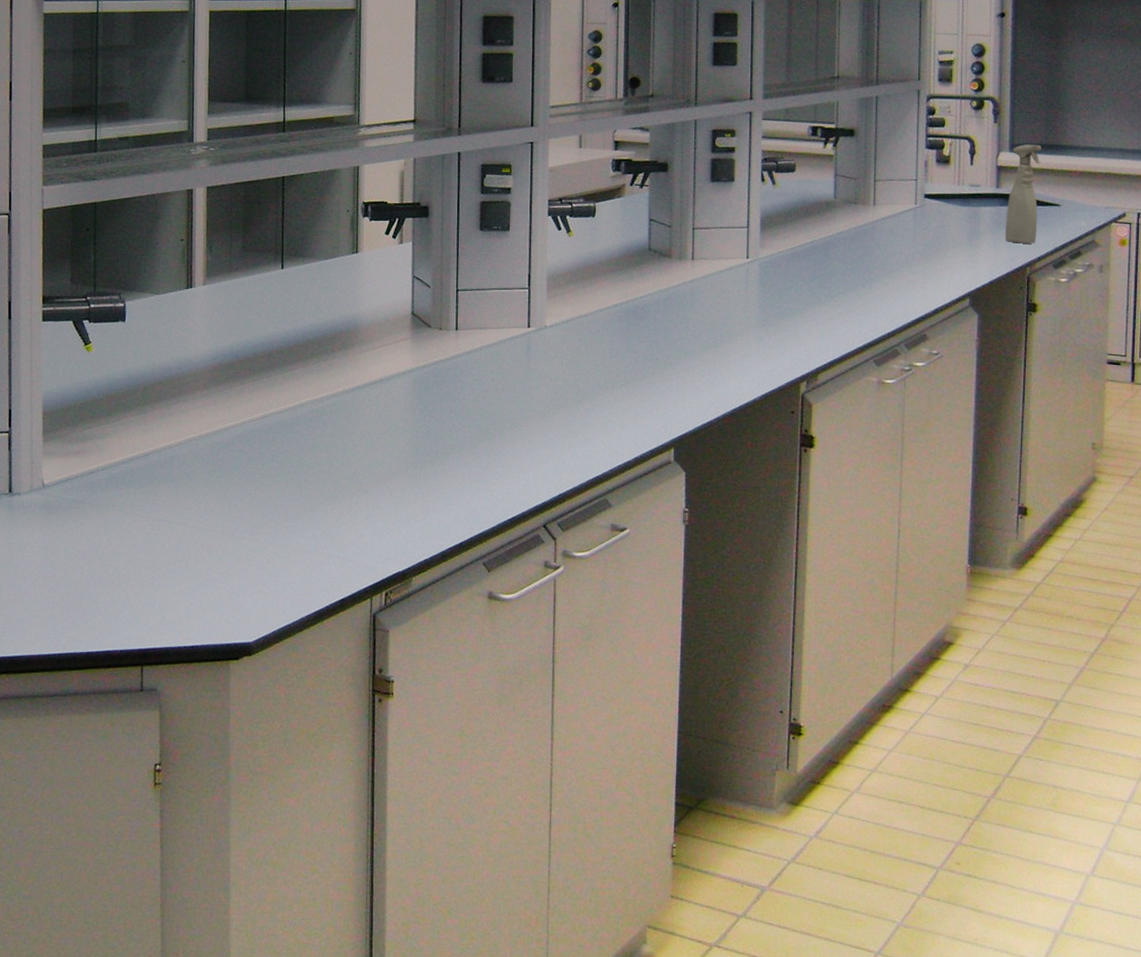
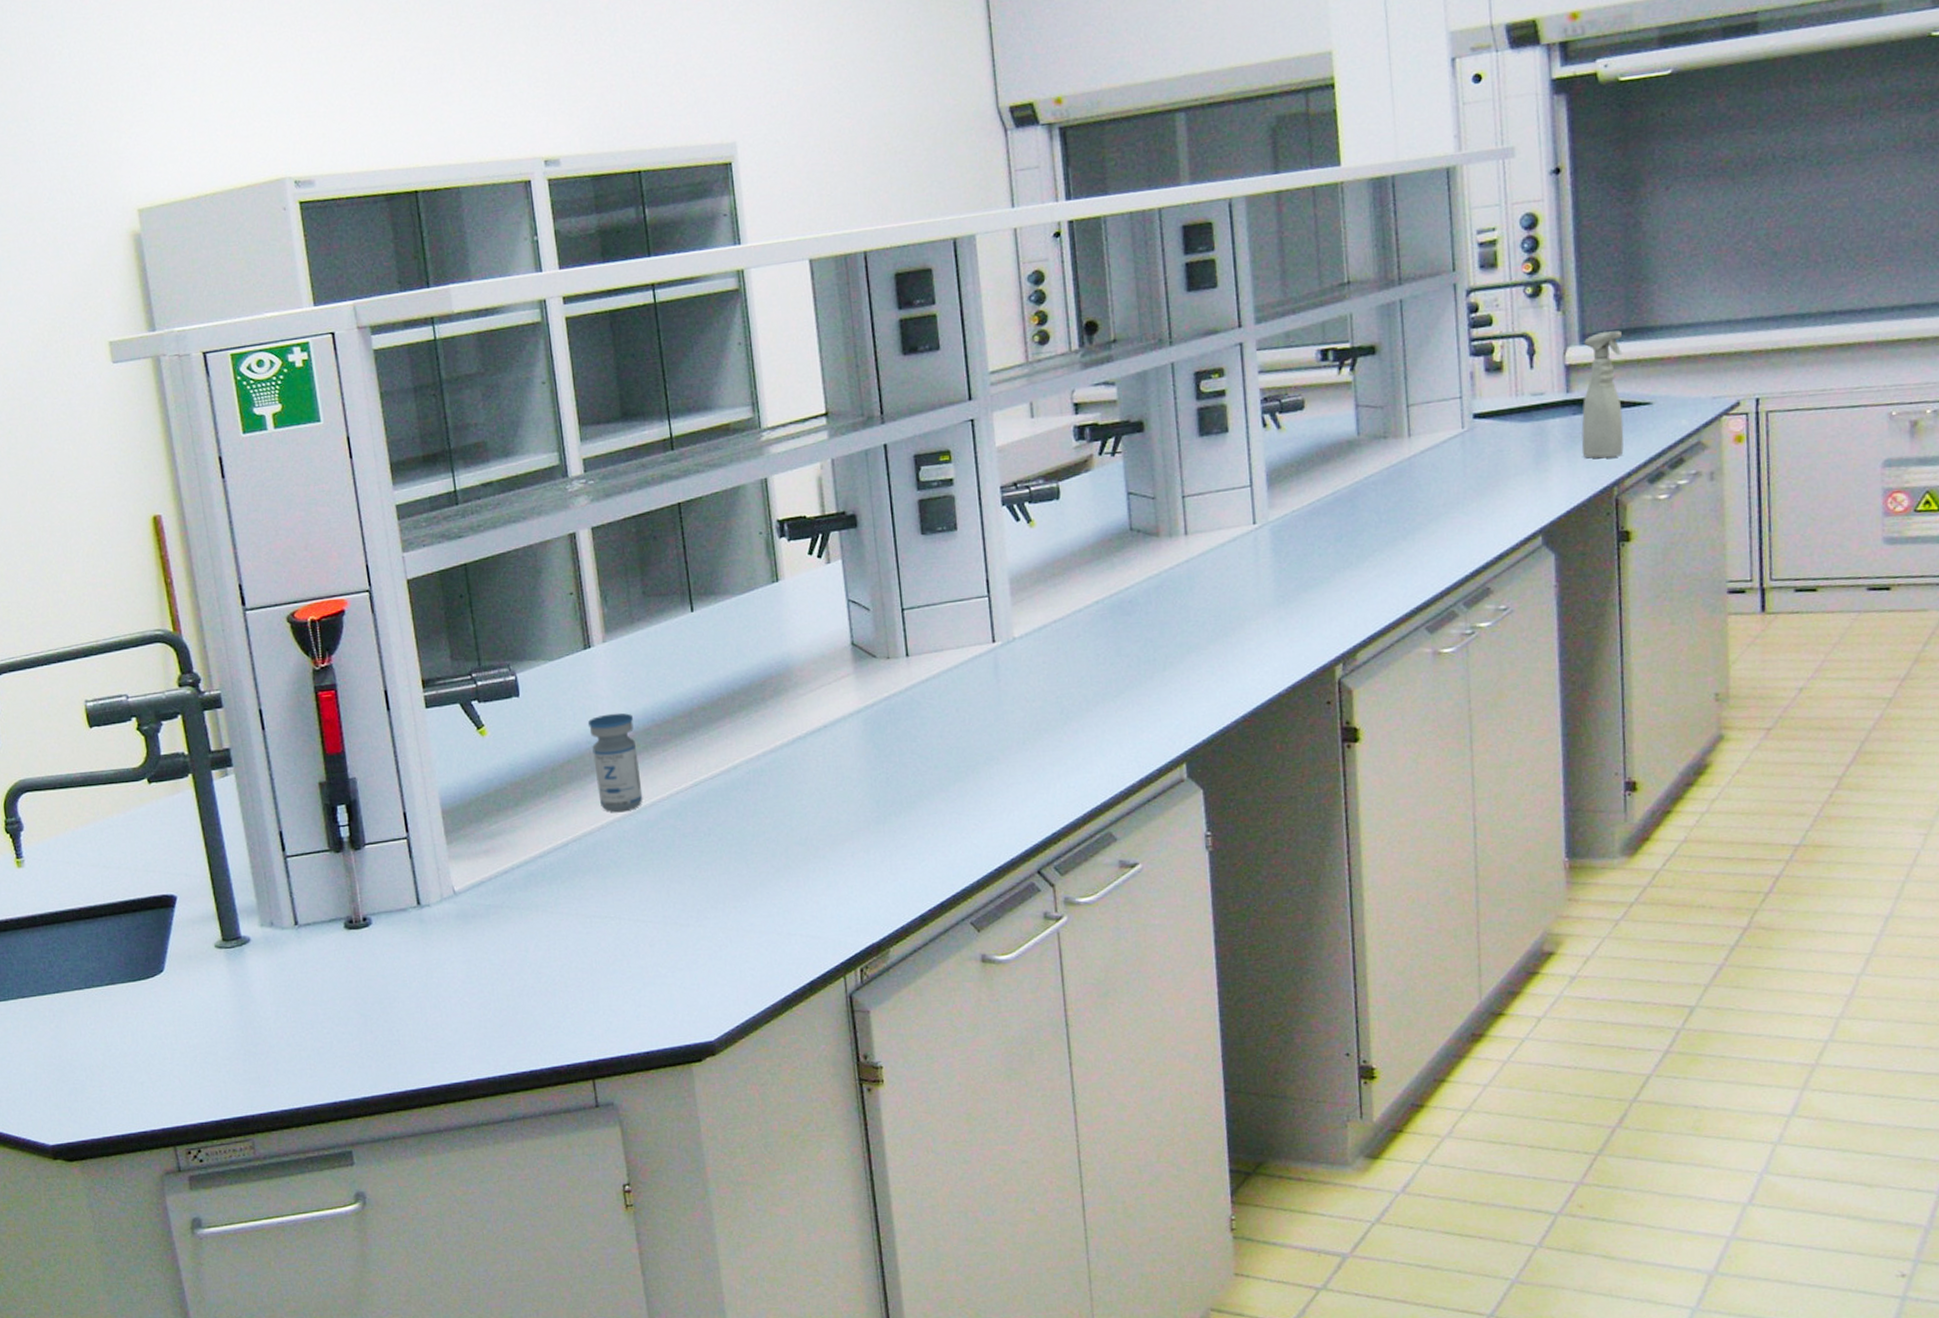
medicine bottle: none [180,346,220,431] -> present [587,713,643,812]

